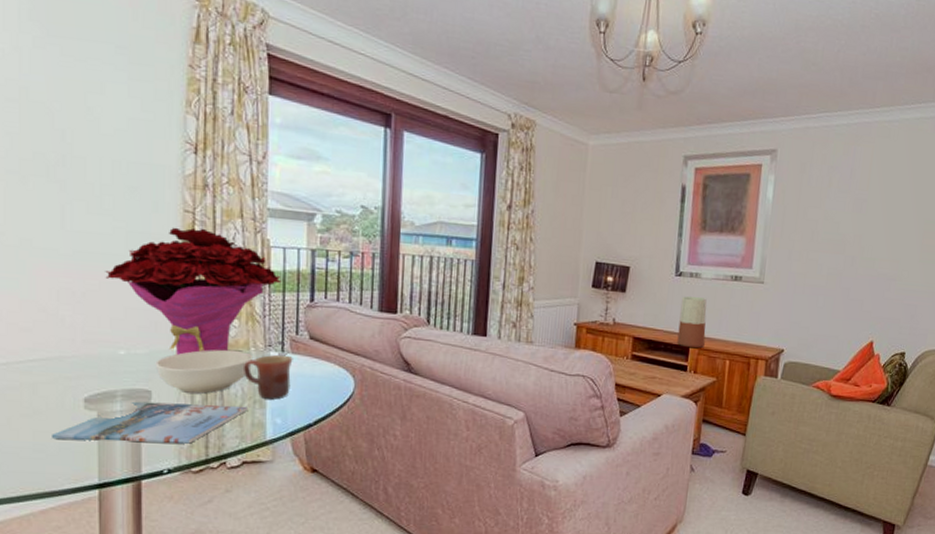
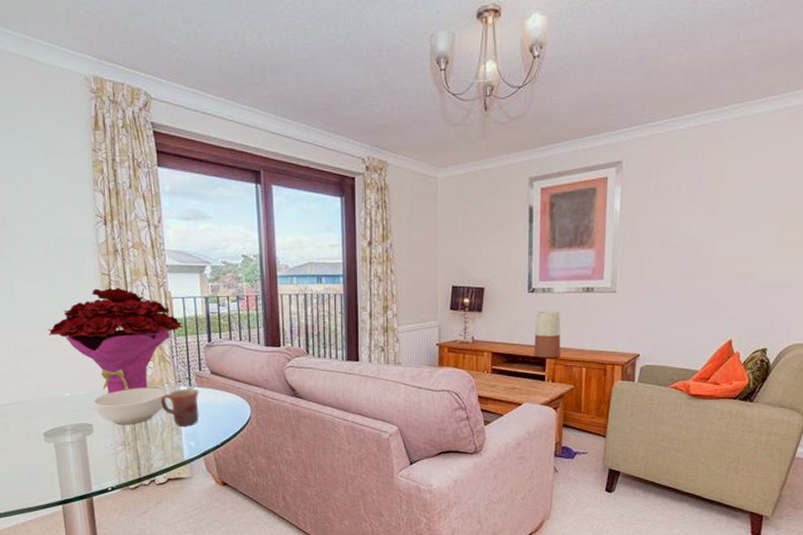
magazine: present [52,401,249,444] -> none [24,433,168,467]

